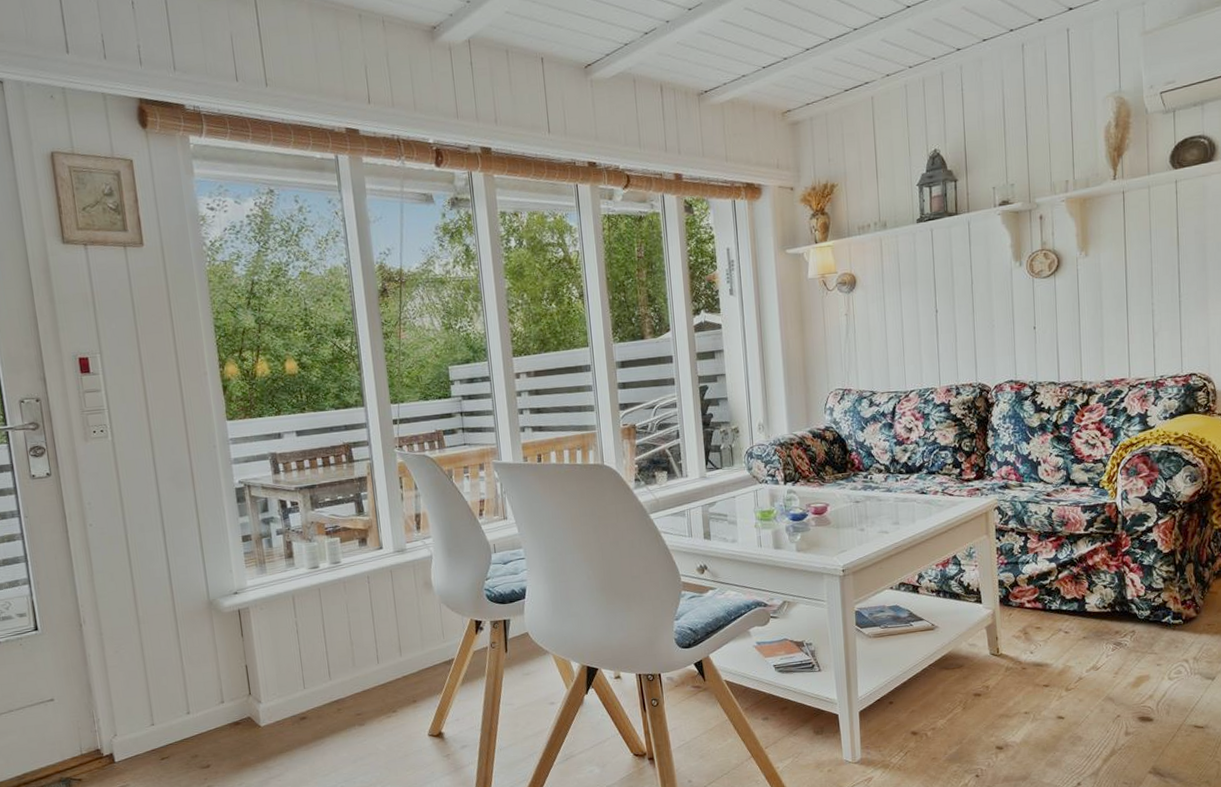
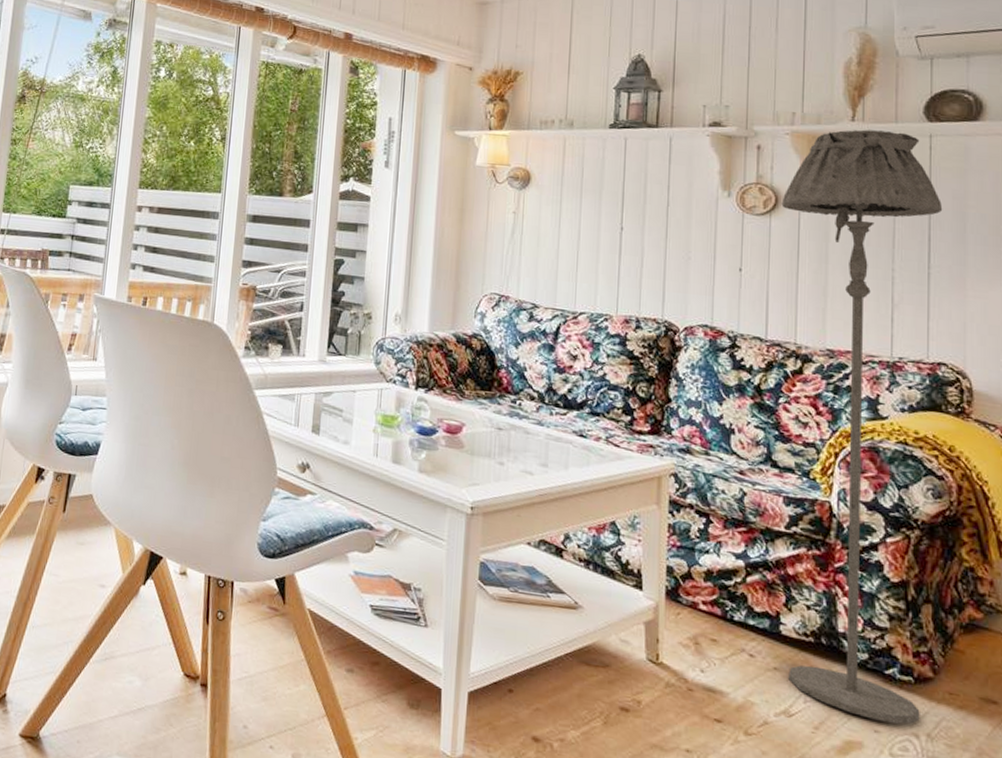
floor lamp: none [1063,182,1188,657] -> present [781,129,943,724]

